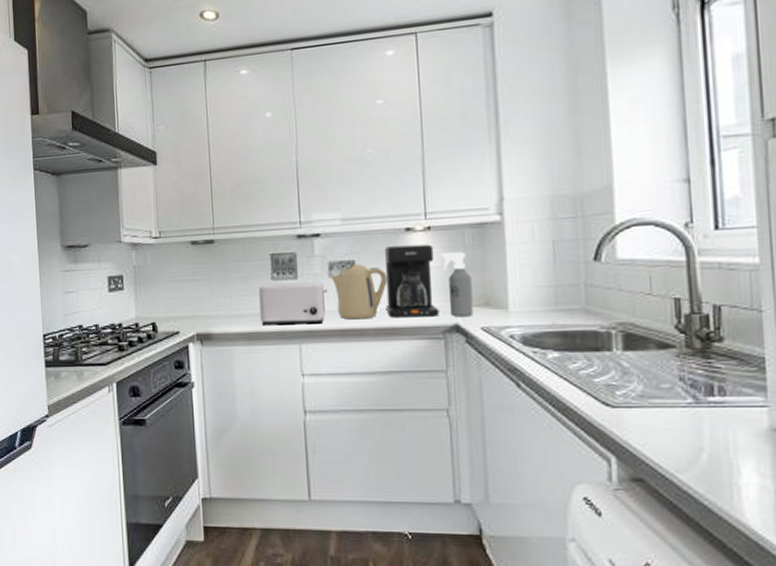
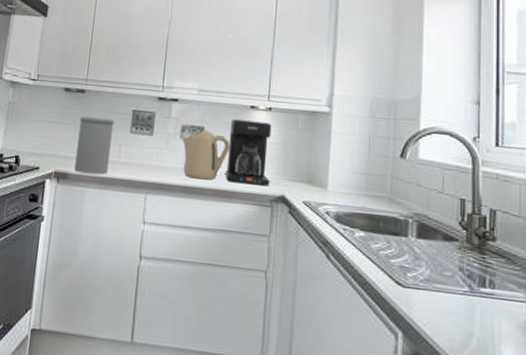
canister: none [213,267,254,332] -> present [74,116,115,176]
toaster: present [258,282,327,326] -> none [114,135,177,179]
spray bottle: present [441,252,474,317] -> none [277,132,300,191]

